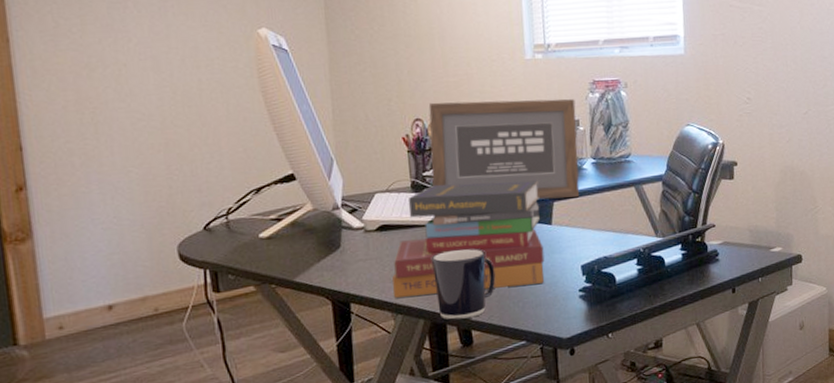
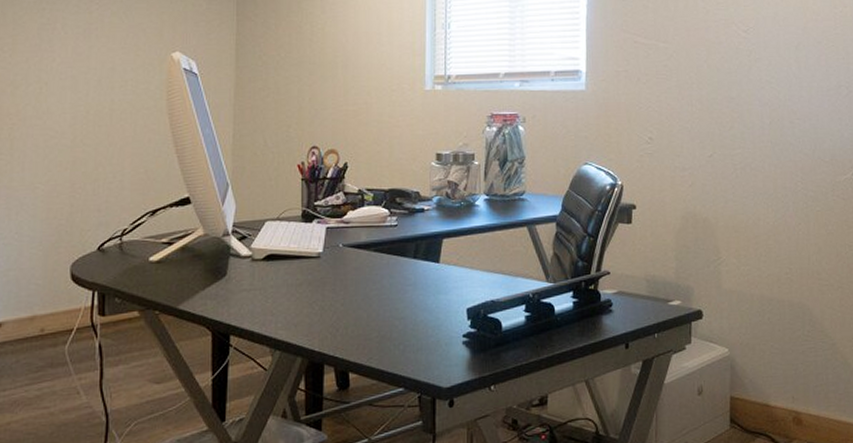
books: present [392,180,545,298] -> none [274,215,429,332]
picture frame: present [428,99,580,200] -> none [323,130,472,236]
mug: present [431,248,496,320] -> none [314,283,378,360]

